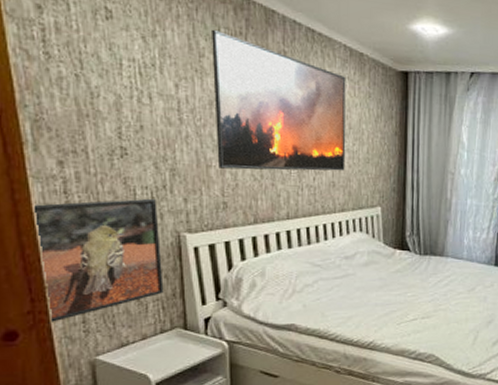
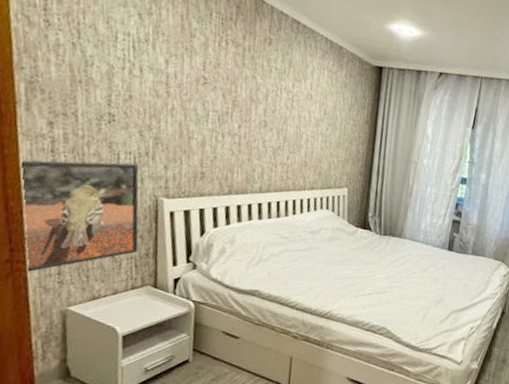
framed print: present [212,29,346,171] -> none [199,12,325,153]

